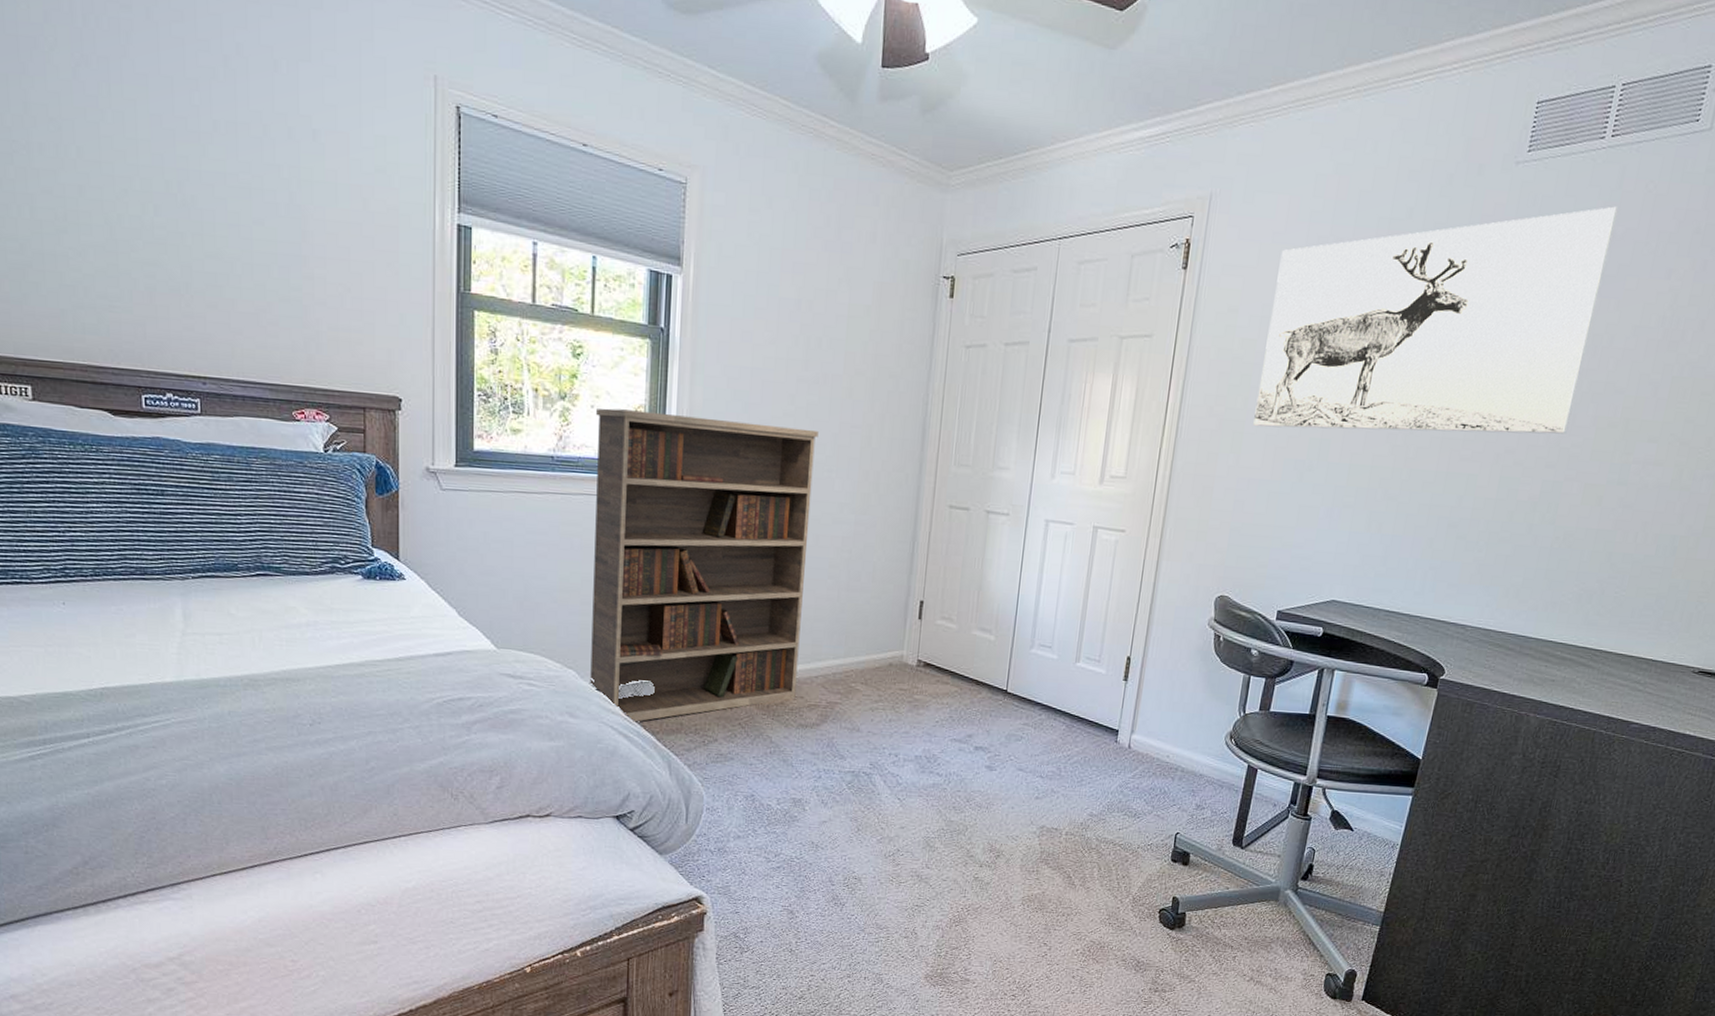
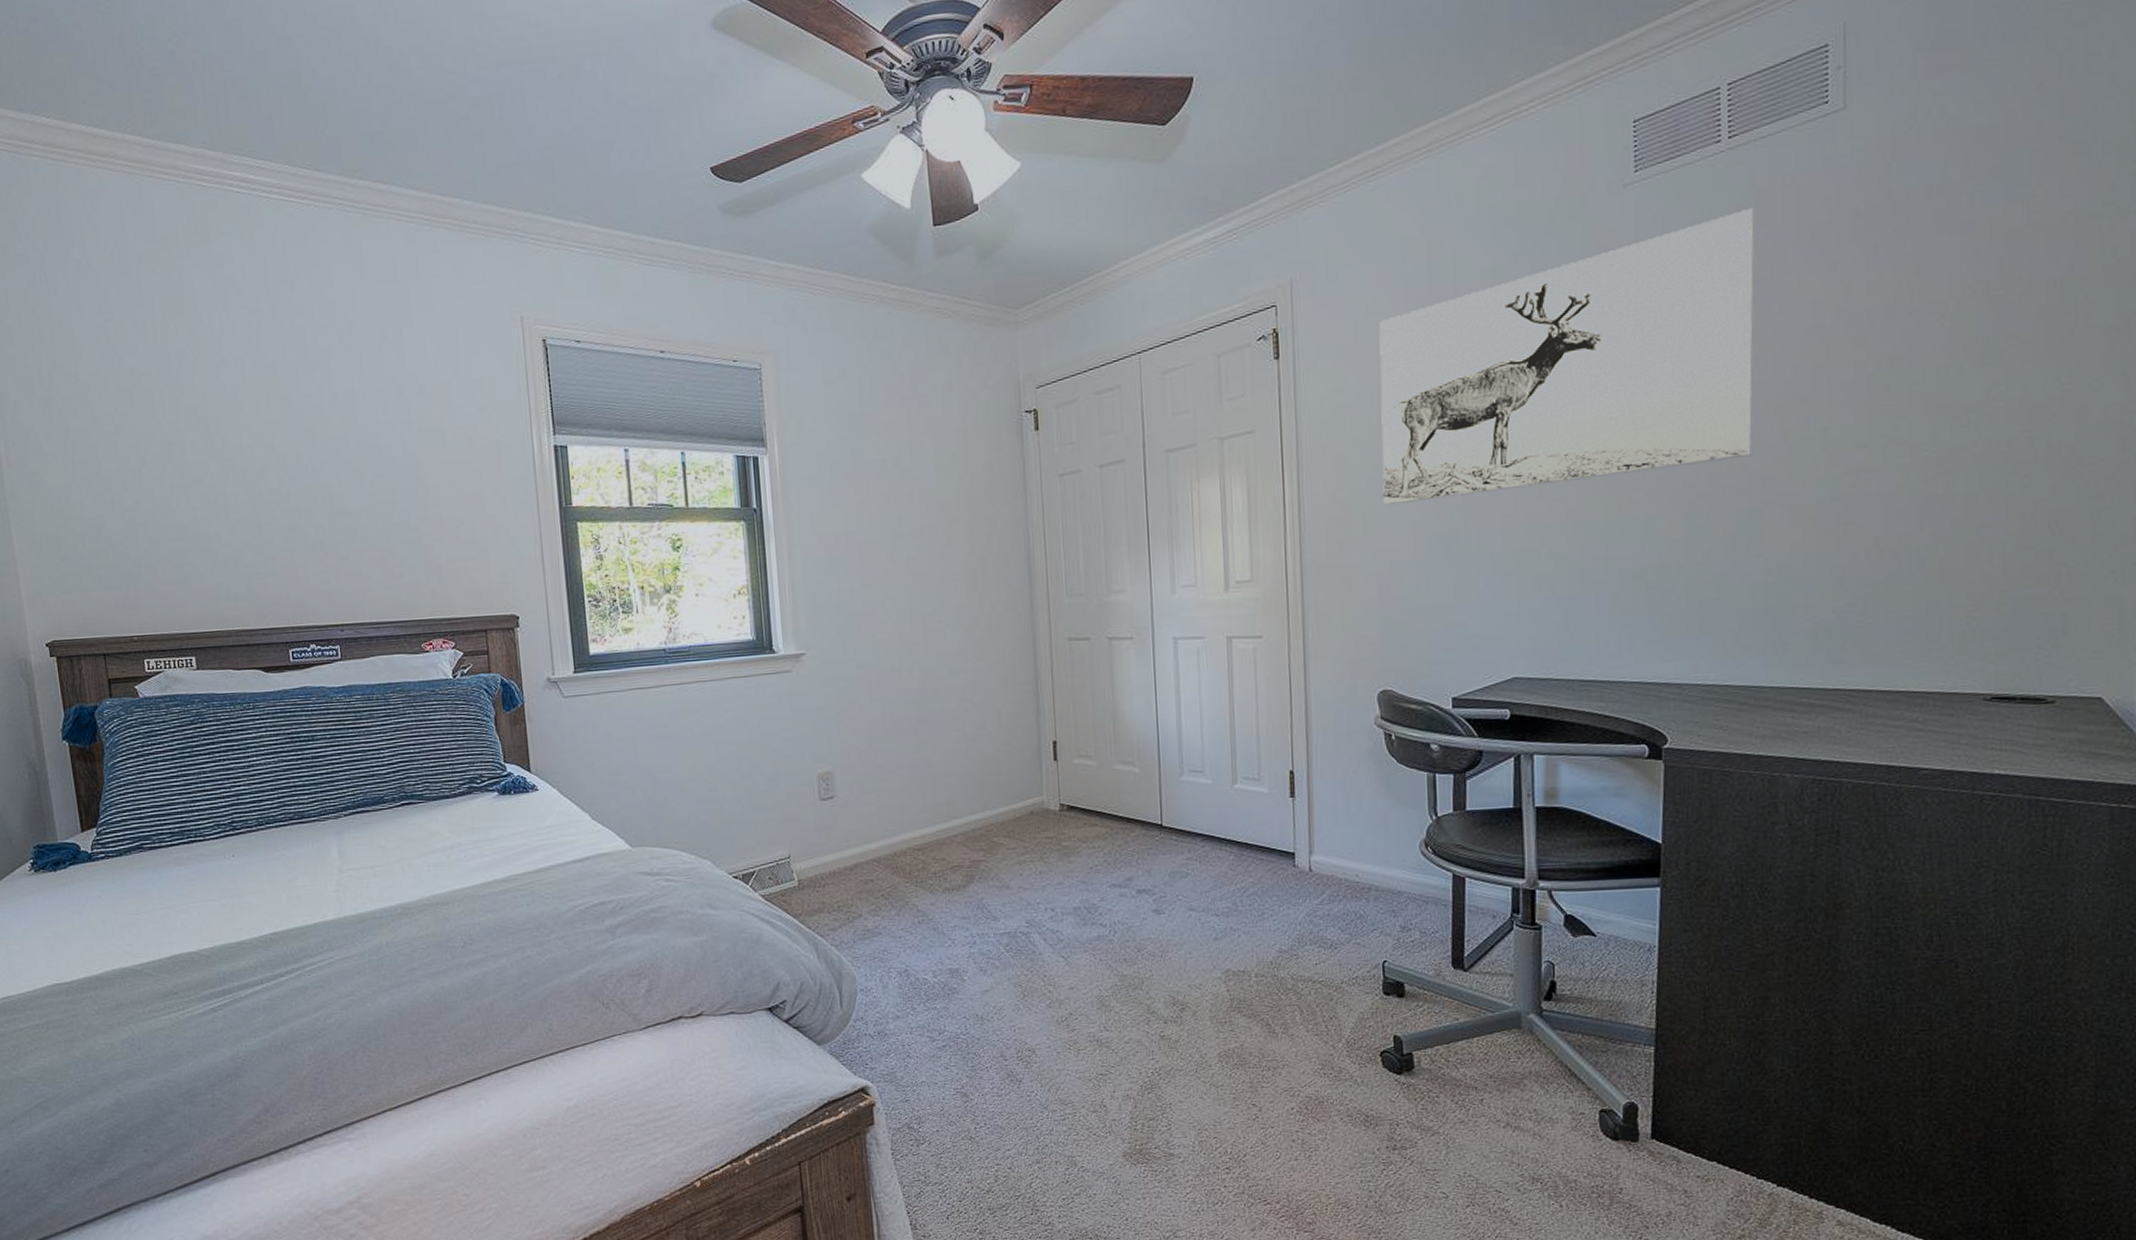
bookshelf: present [590,408,819,722] -> none [701,583,937,907]

